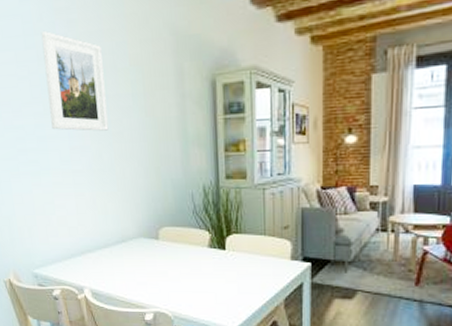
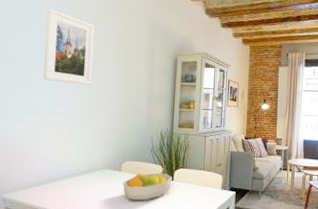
fruit bowl: none [163,241,224,275] -> present [123,173,172,201]

